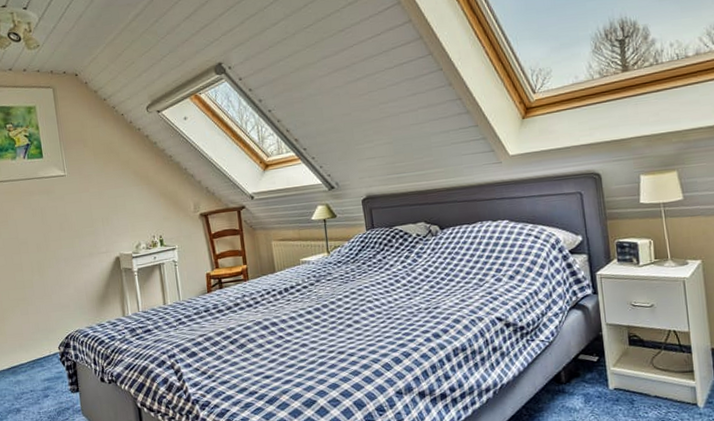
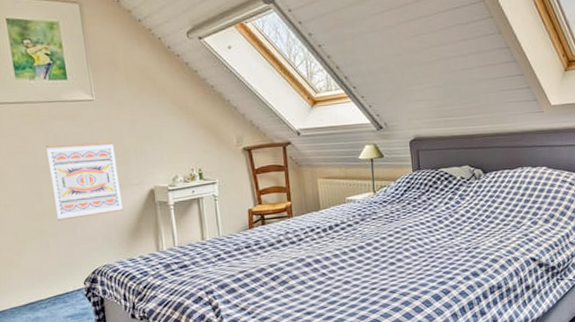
wall art: none [25,213,93,289] -> present [45,142,124,221]

